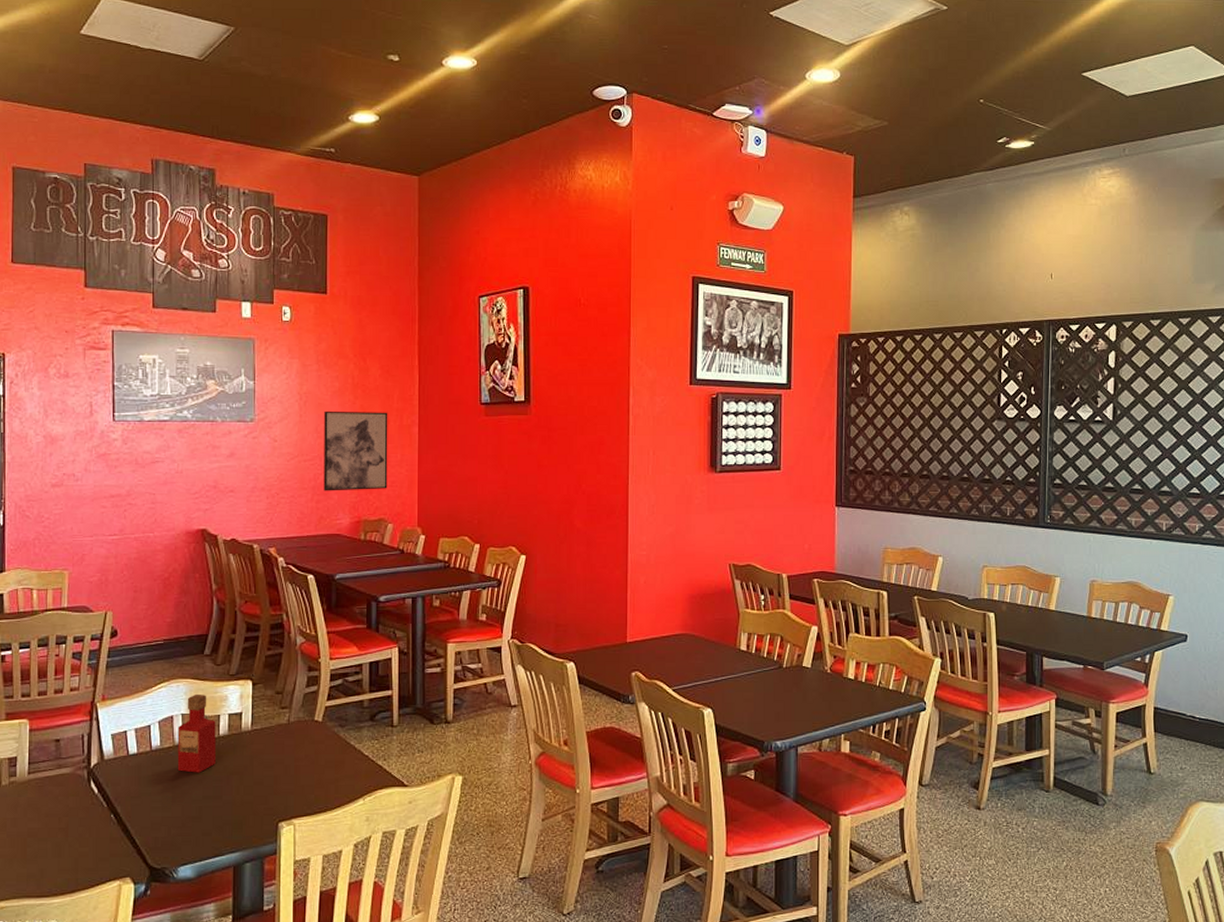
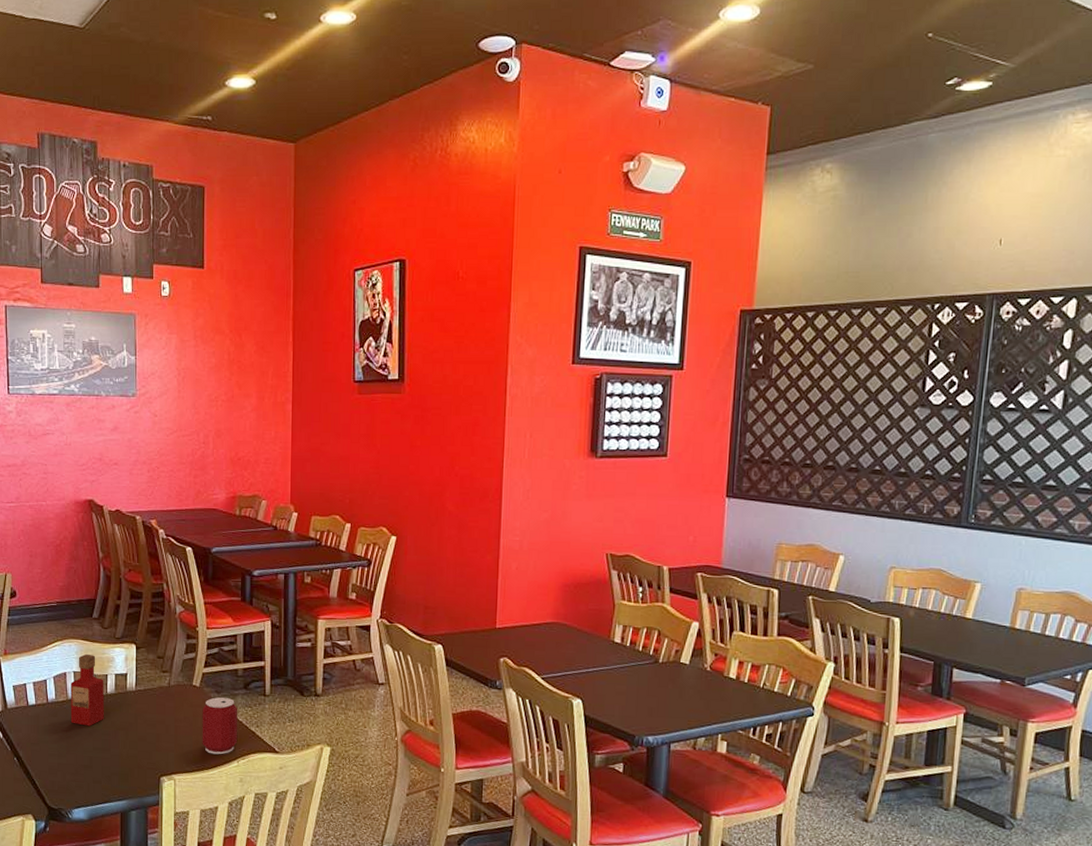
wall art: present [323,410,388,491] -> none [201,386,263,467]
can: none [324,732,364,793] -> present [202,697,238,755]

